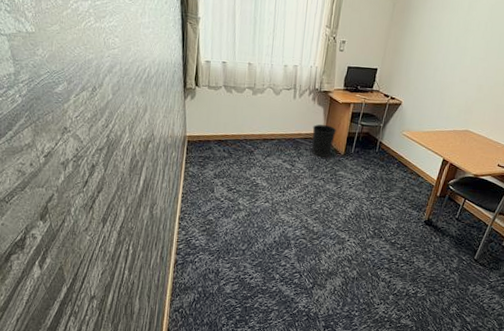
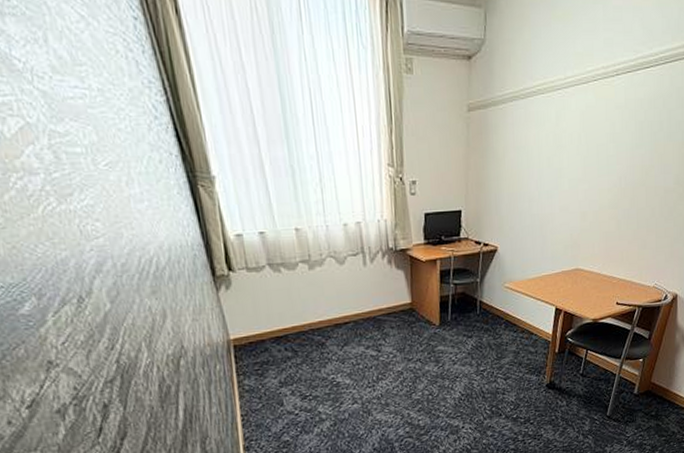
wastebasket: present [311,124,337,157] -> none [394,292,425,334]

